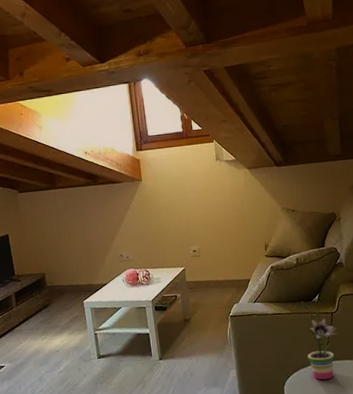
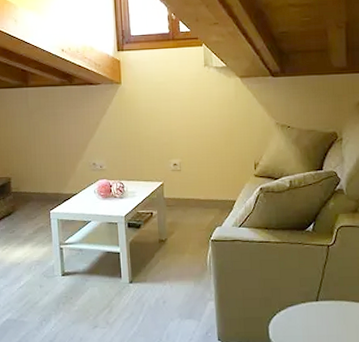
potted plant: present [301,301,338,380] -> none [293,230,334,322]

